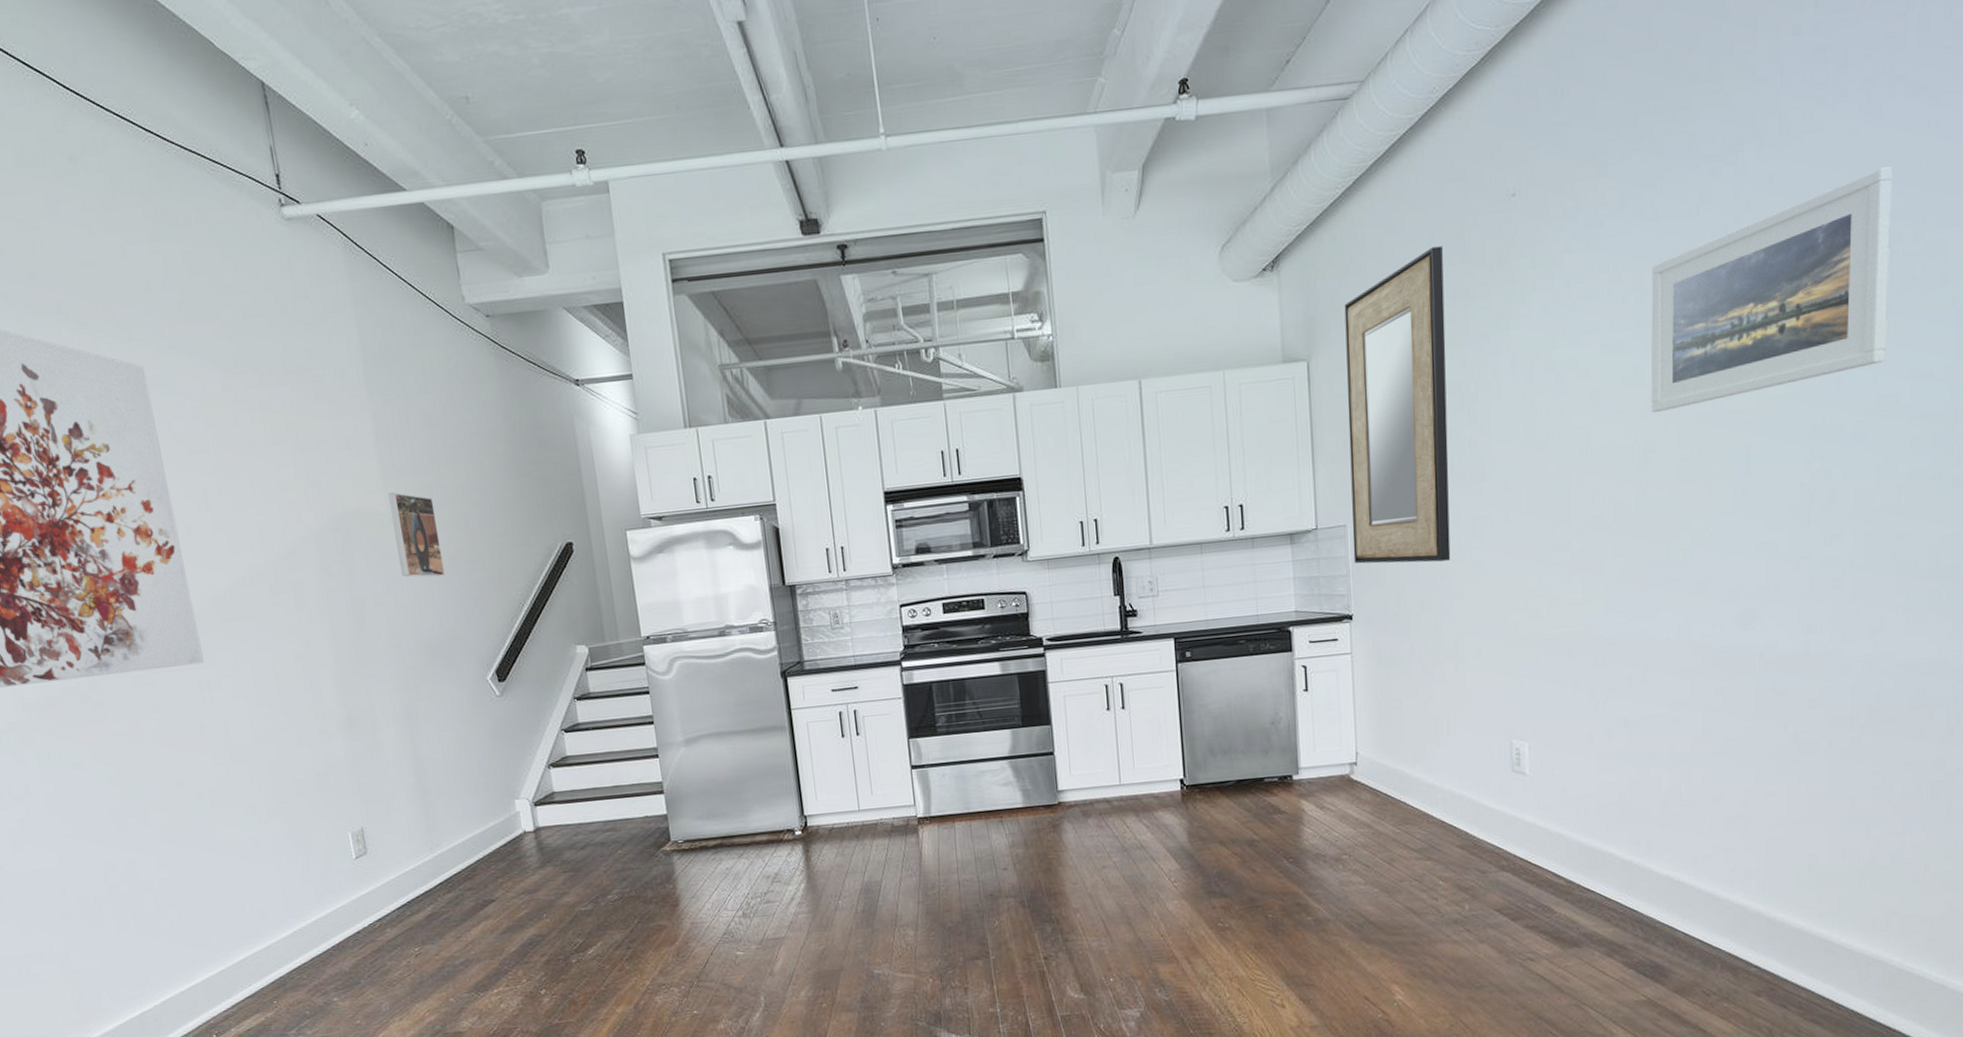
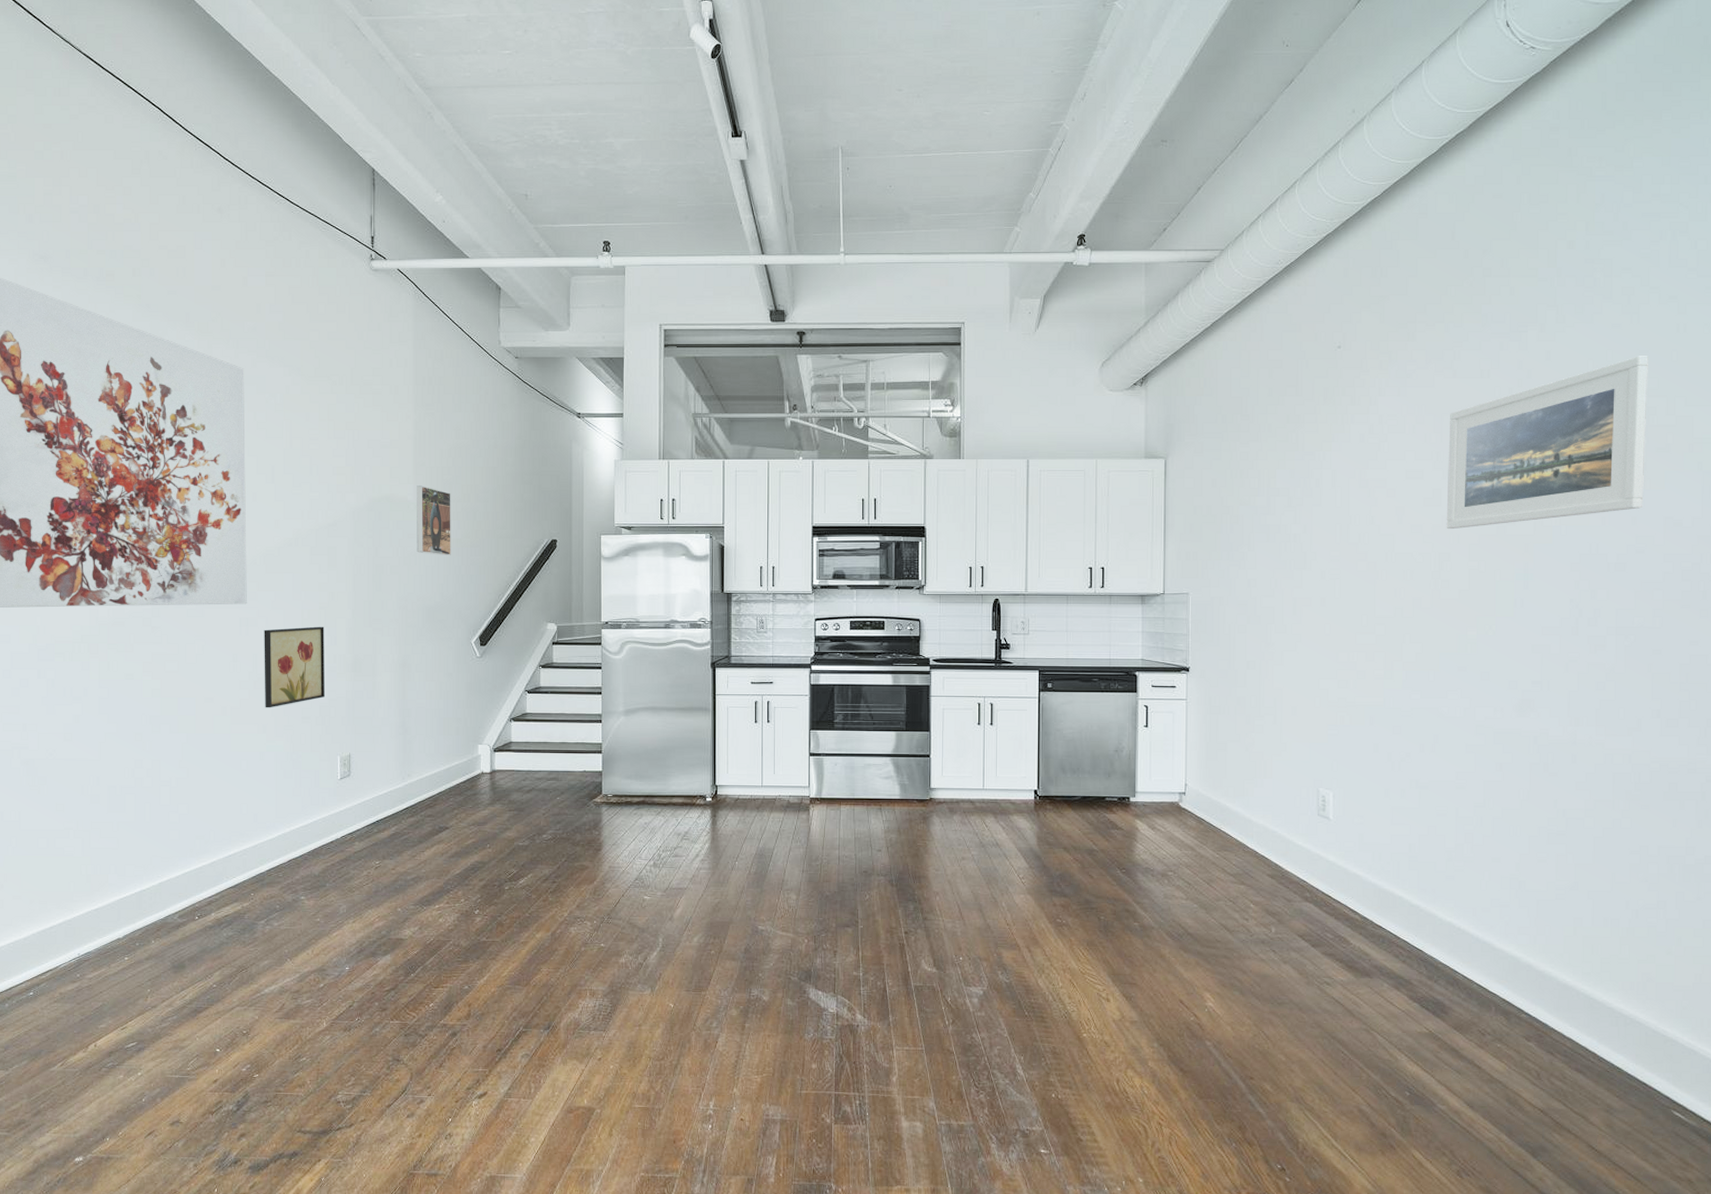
wall art: none [230,679,320,786] -> present [264,626,325,708]
home mirror: present [1344,246,1451,564] -> none [1193,380,1280,631]

